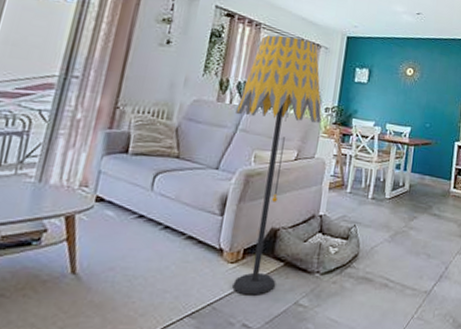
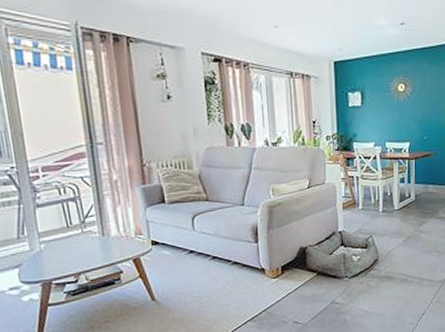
floor lamp: present [231,34,322,295] -> none [246,72,325,301]

